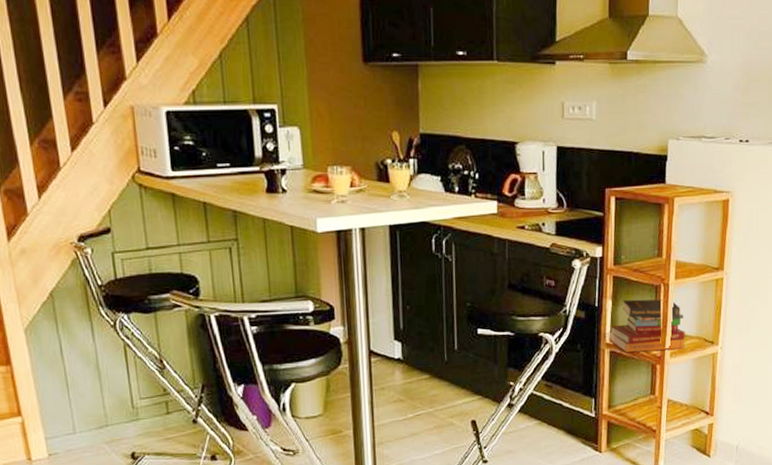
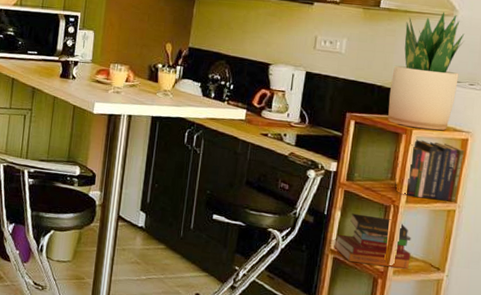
planter: none [647,58,716,196] -> present [388,12,465,131]
books: none [662,207,726,272] -> present [394,139,464,202]

